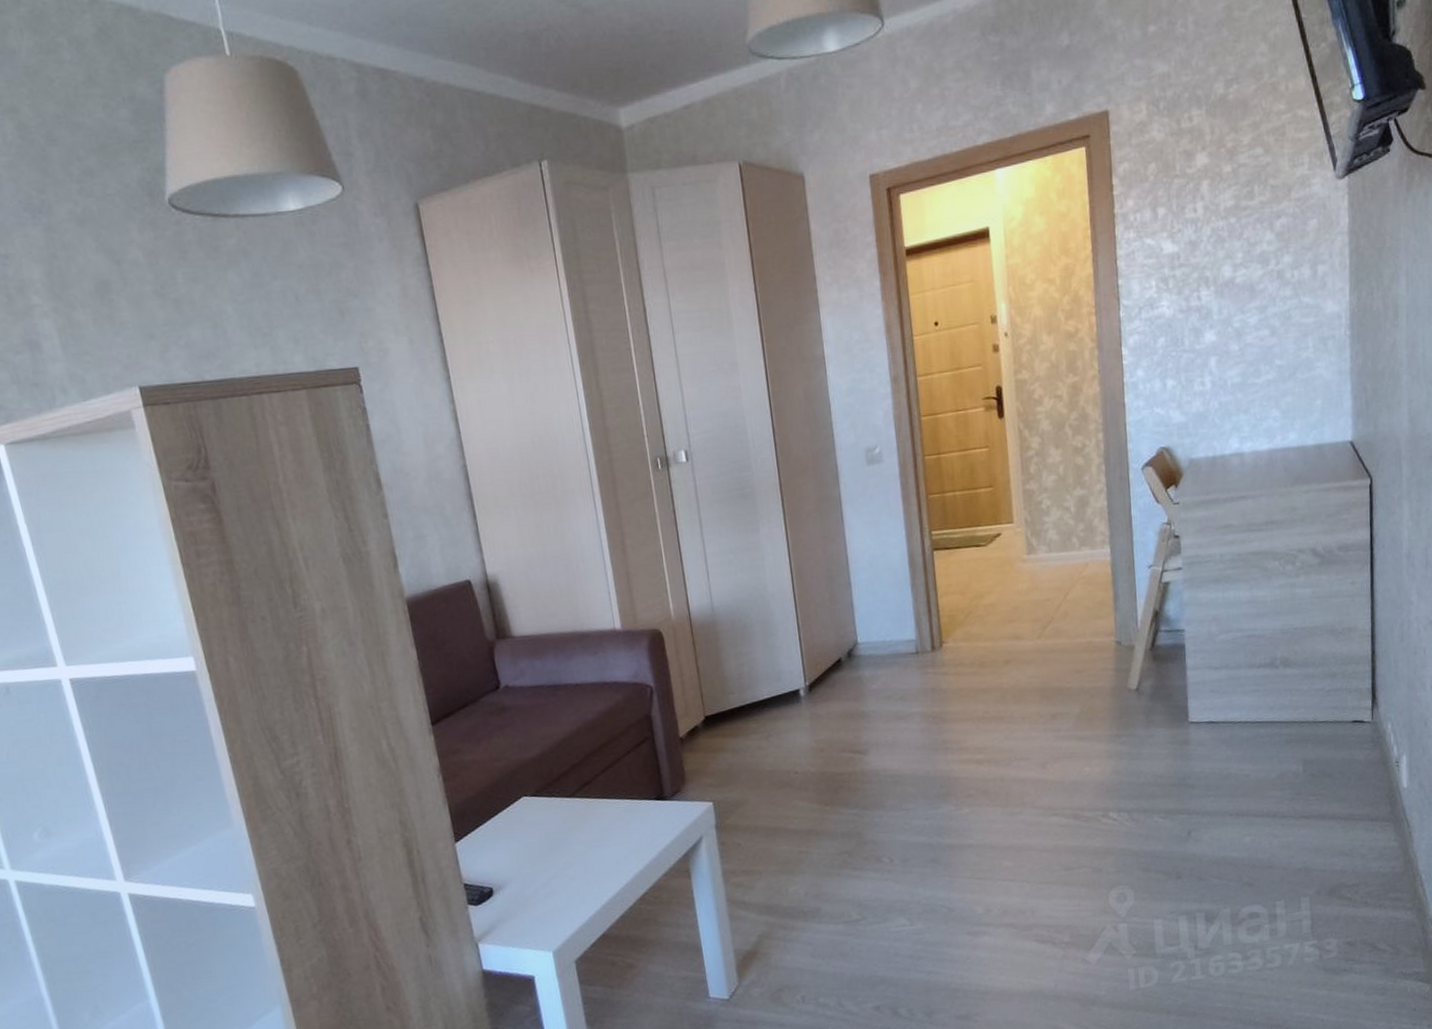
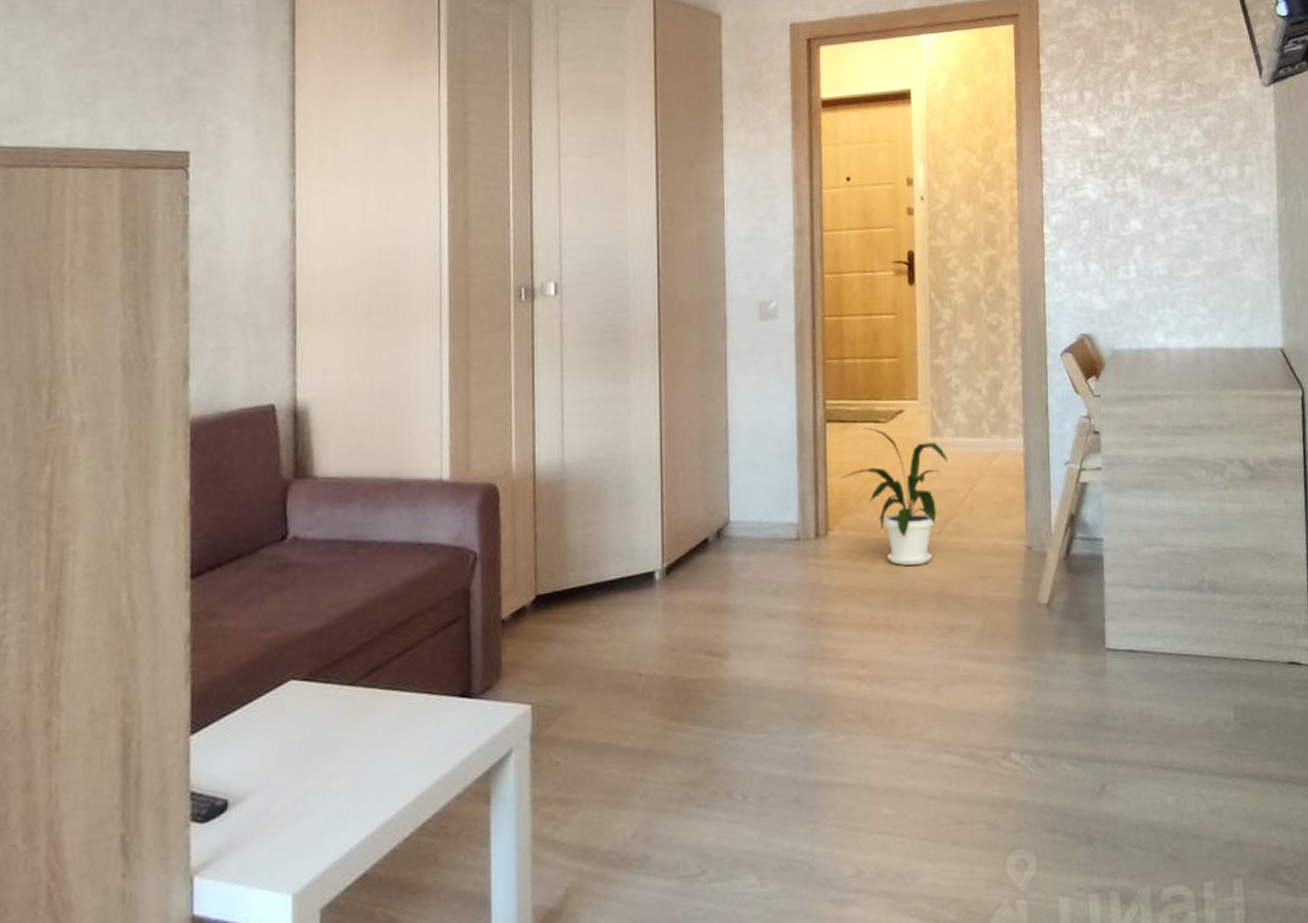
house plant: none [949,552,1044,668] -> present [840,428,949,565]

